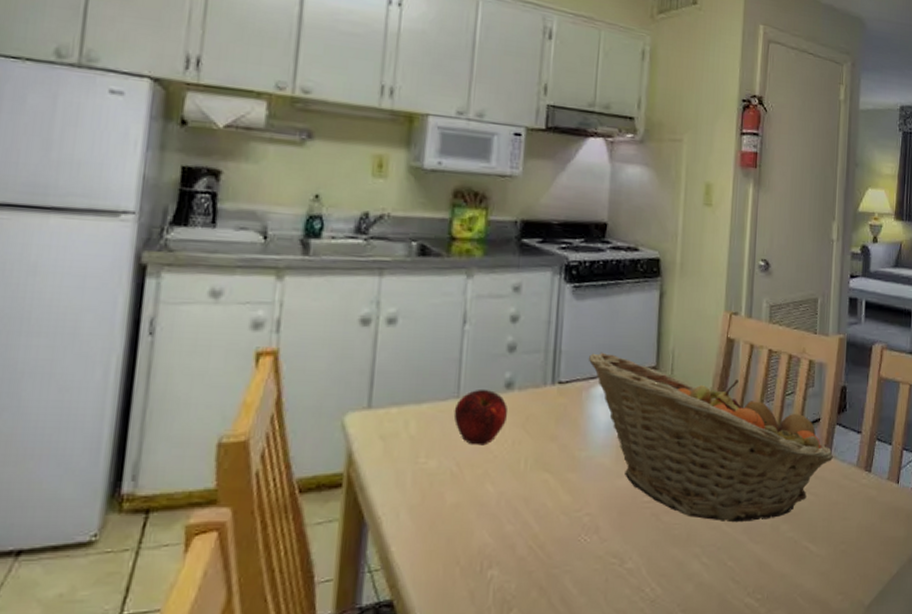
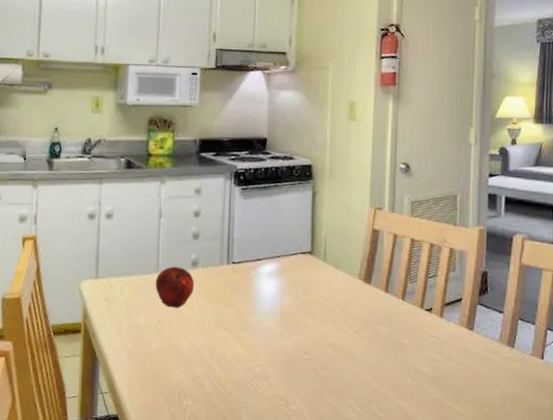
fruit basket: present [588,352,834,523] -> none [255,239,476,382]

